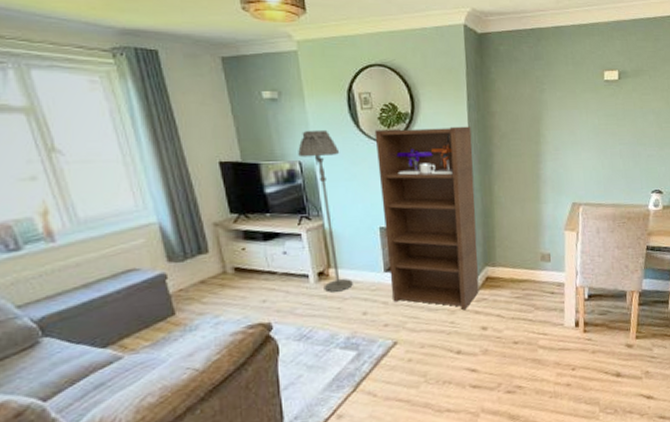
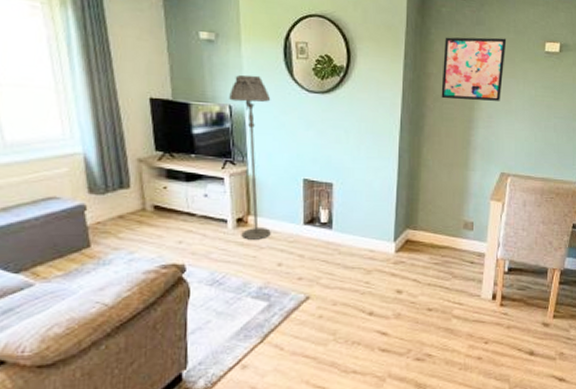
bookshelf: present [374,126,479,310] -> none [307,80,405,272]
wall art: none [505,71,566,136] -> present [441,37,507,101]

